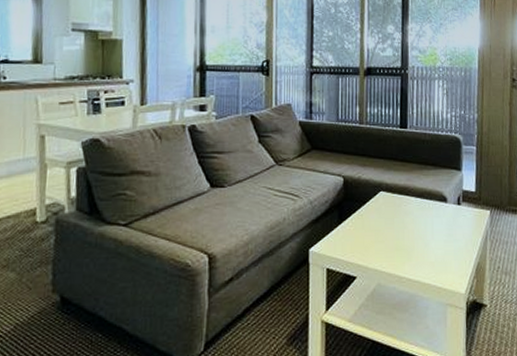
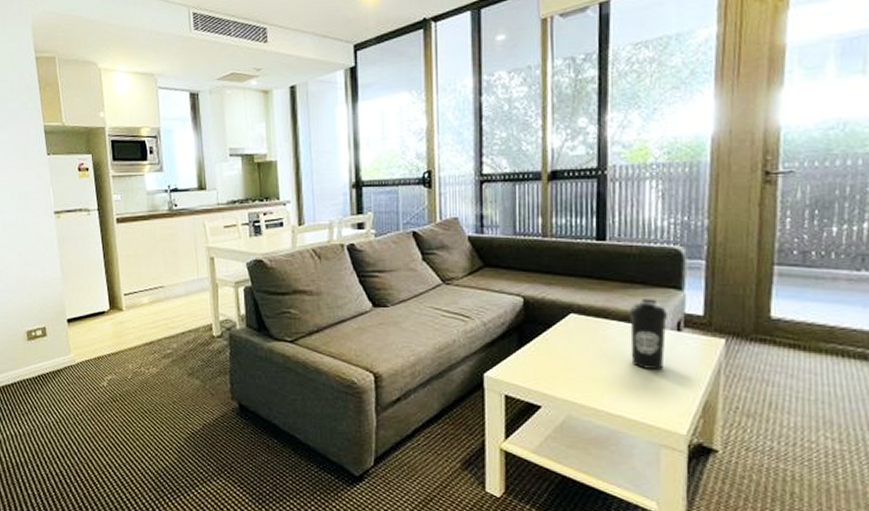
water bottle: none [424,177,451,238] -> present [629,298,667,369]

